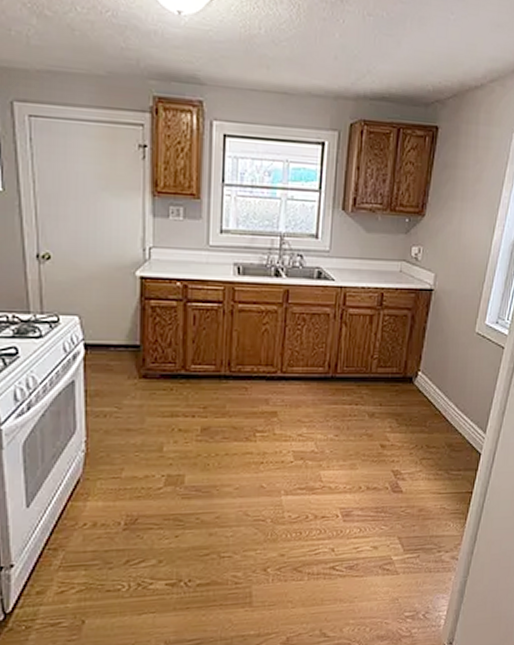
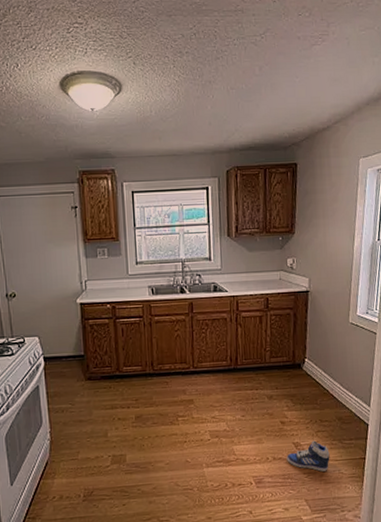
sneaker: none [382,469,433,506] -> present [286,440,330,472]

